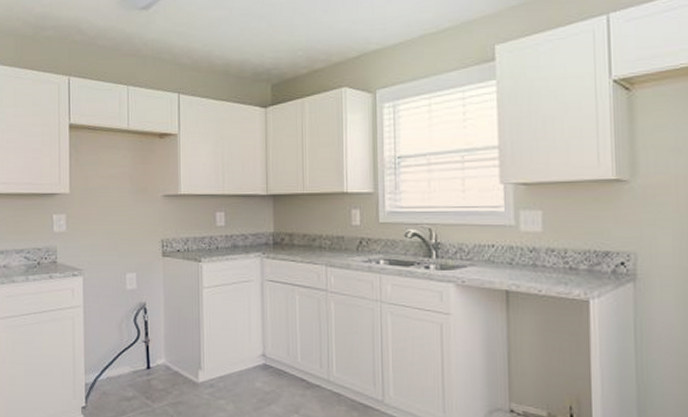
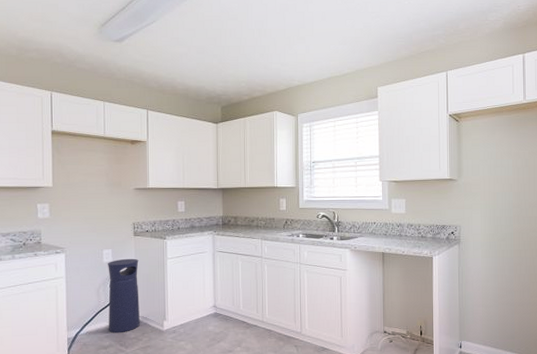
trash can: none [132,285,169,382] -> present [108,258,140,334]

